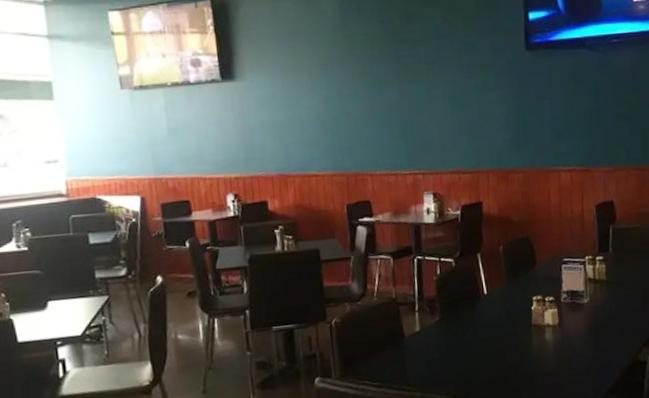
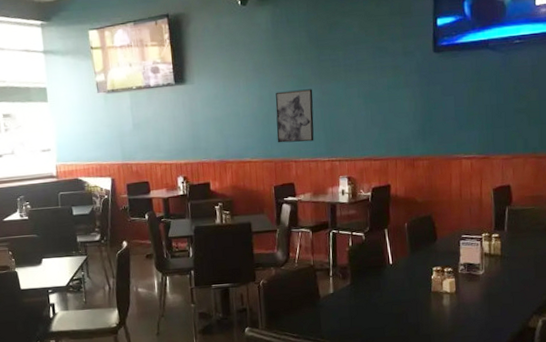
wall art: none [346,89,393,153] -> present [275,89,314,143]

